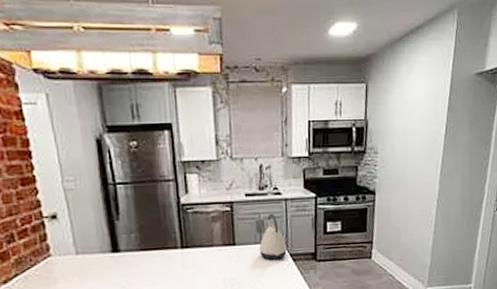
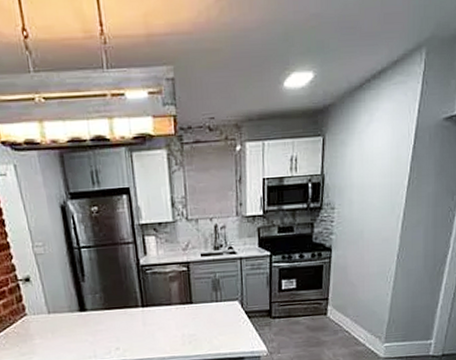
kettle: present [259,213,288,260] -> none [215,272,243,317]

